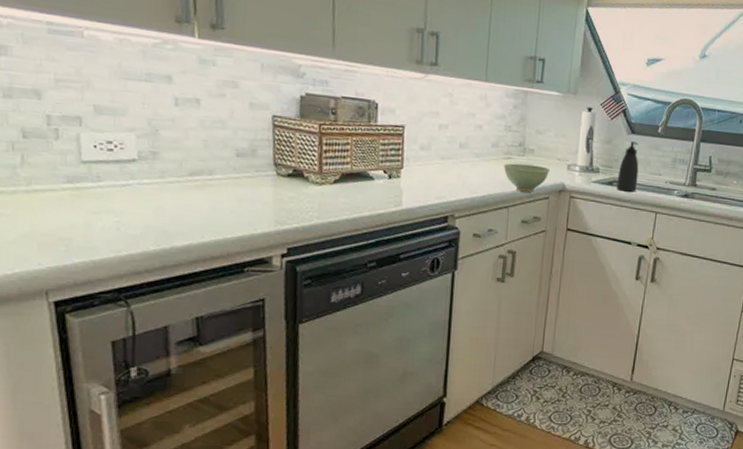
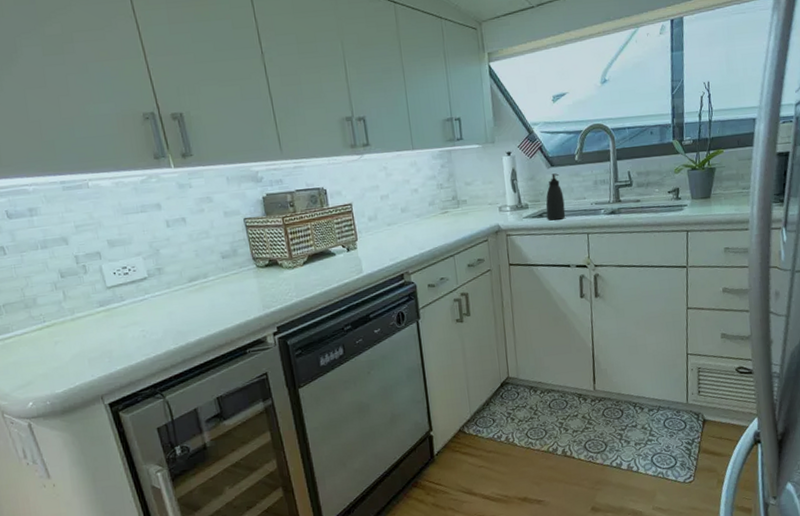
bowl: present [503,163,551,192] -> none [442,213,485,240]

